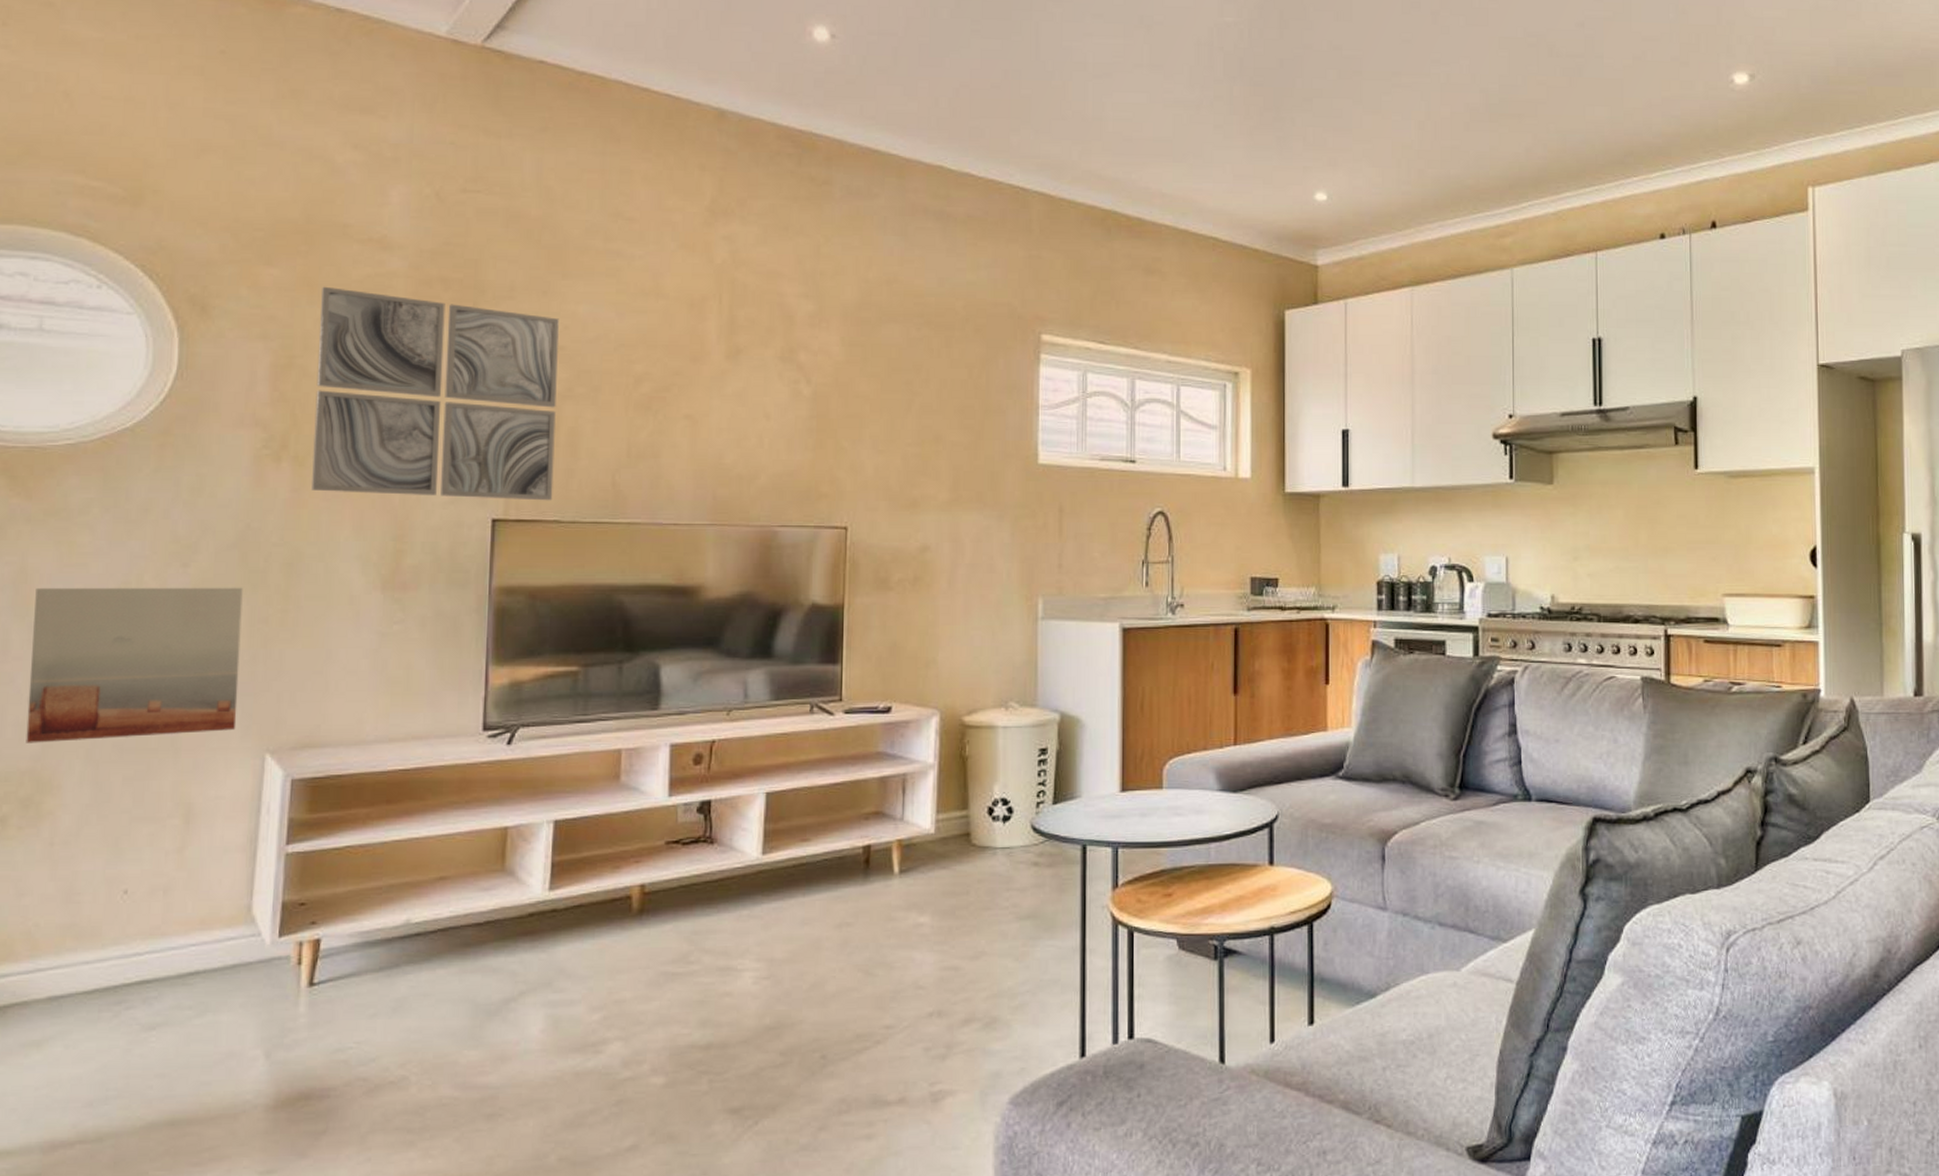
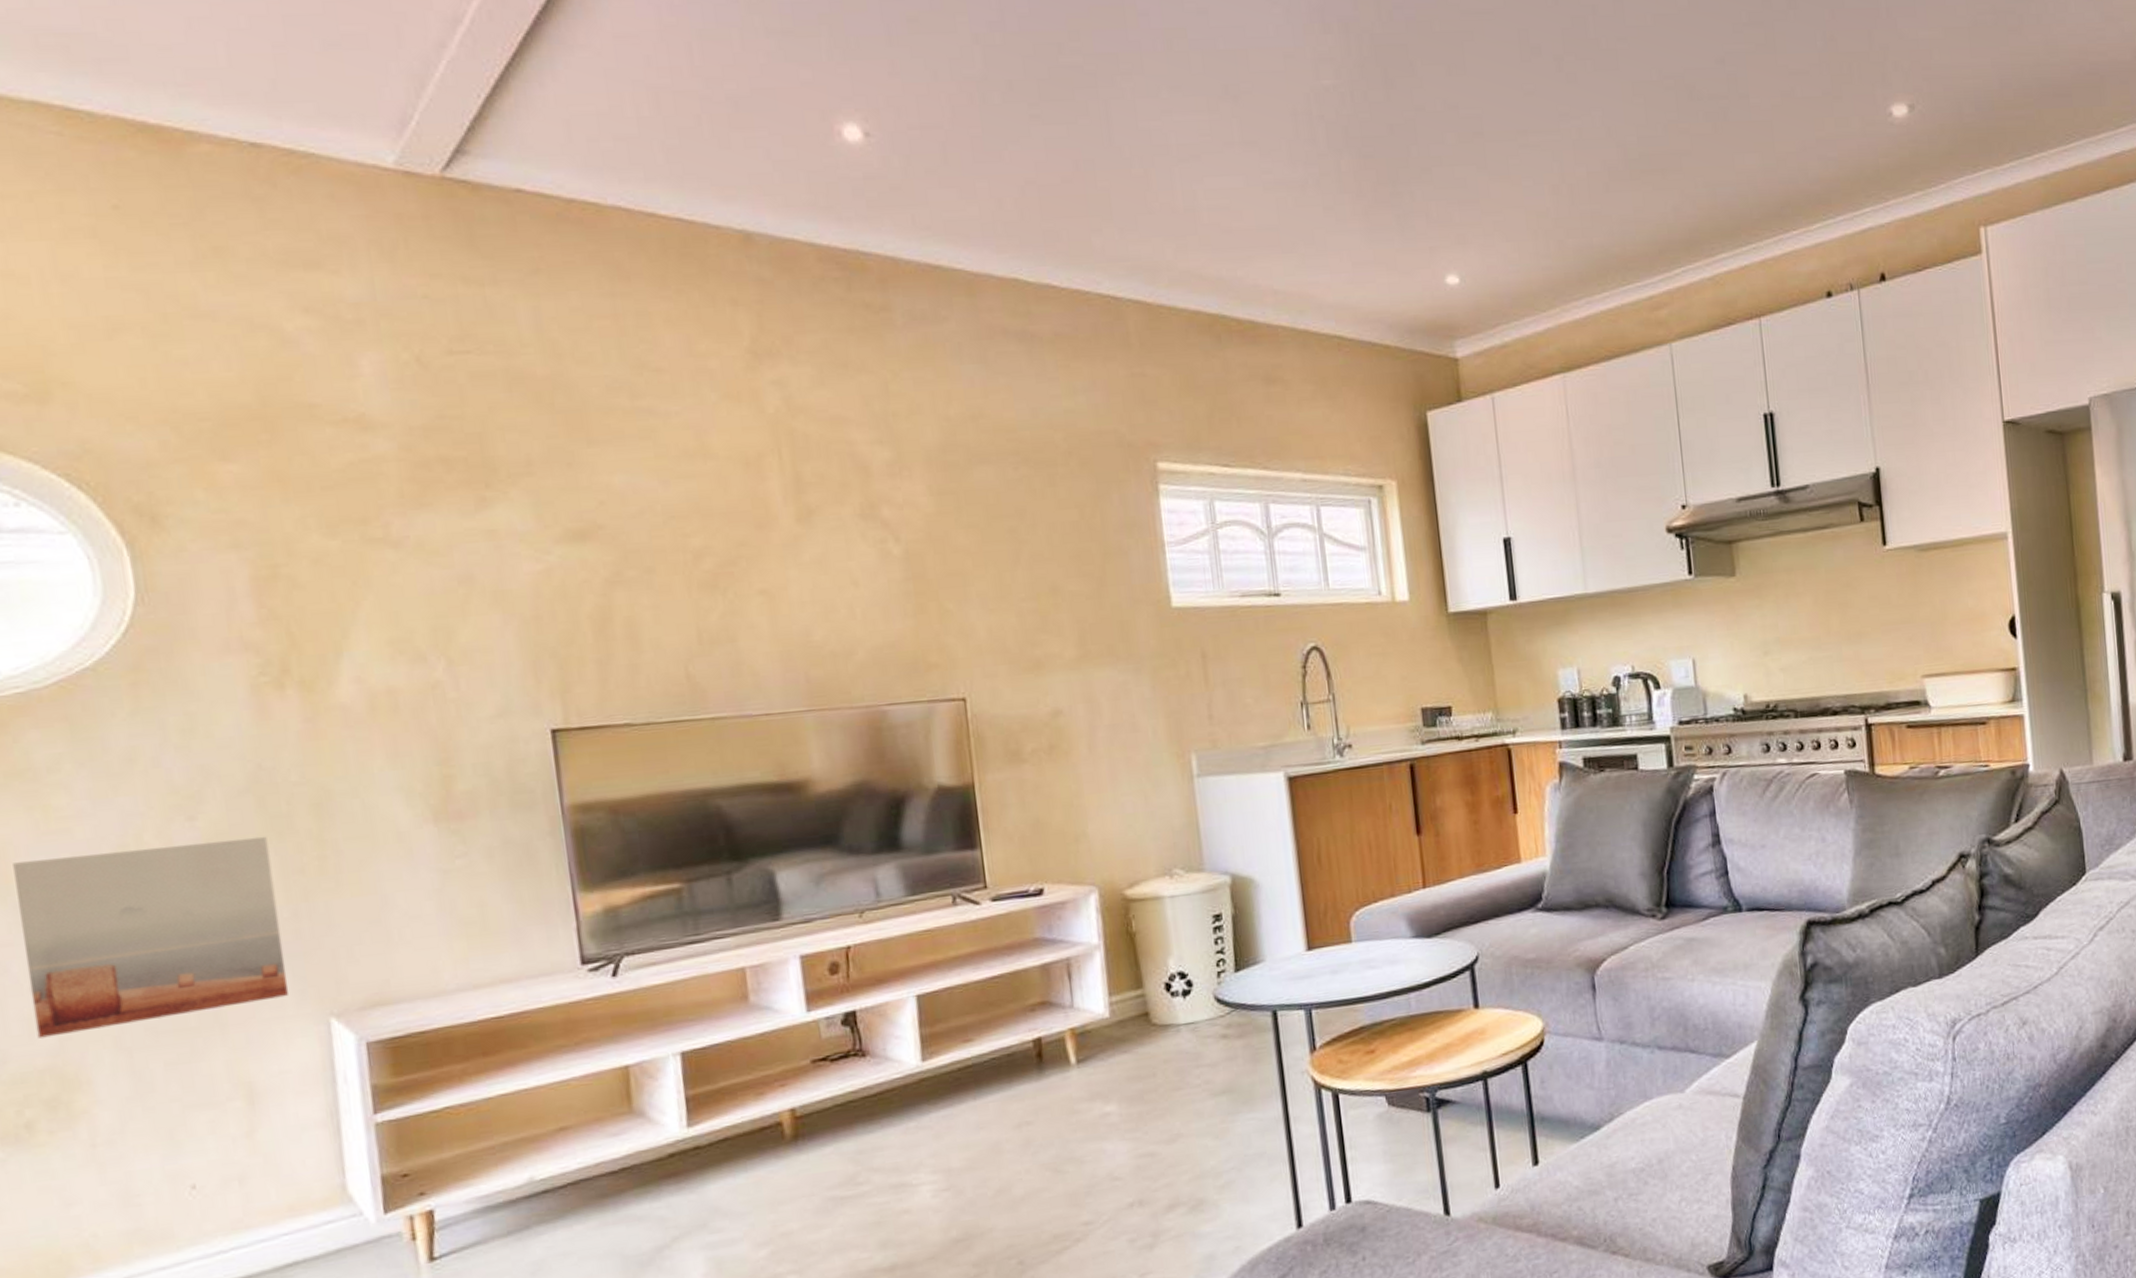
wall art: present [312,286,559,501] -> none [296,479,619,718]

